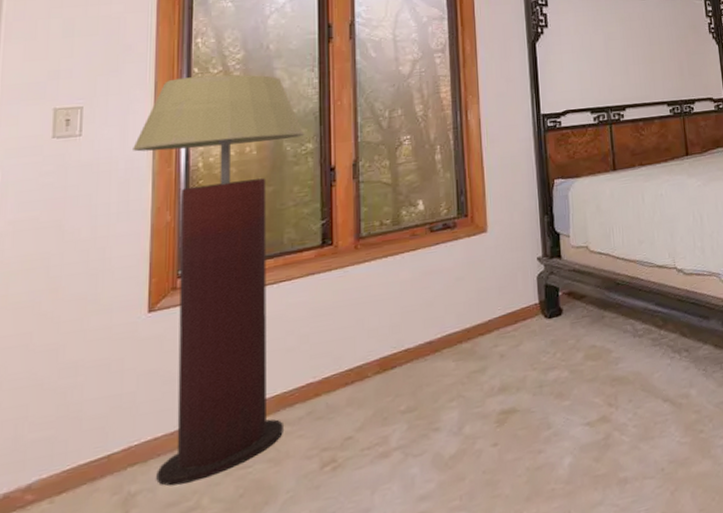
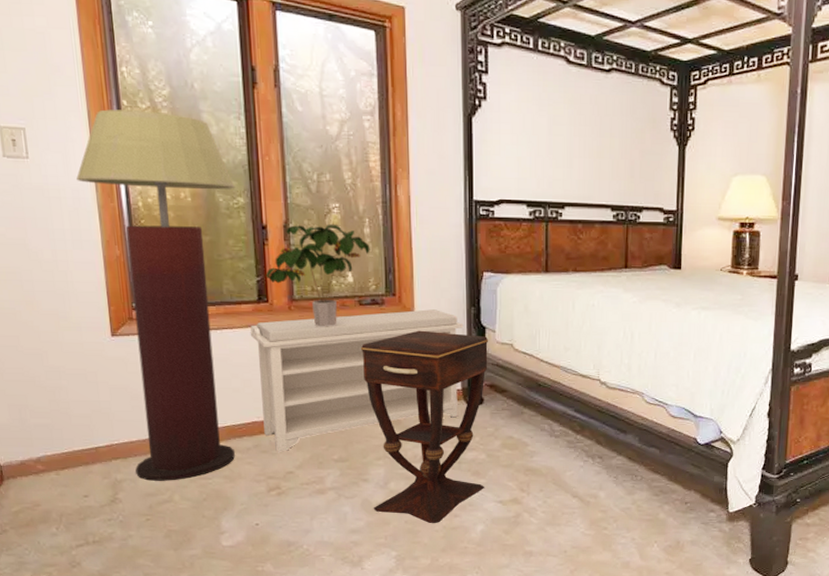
bench: none [310,224,538,417] -> present [250,309,464,453]
potted plant: none [331,155,442,263] -> present [265,223,370,327]
side table: none [431,242,569,468] -> present [360,330,489,523]

